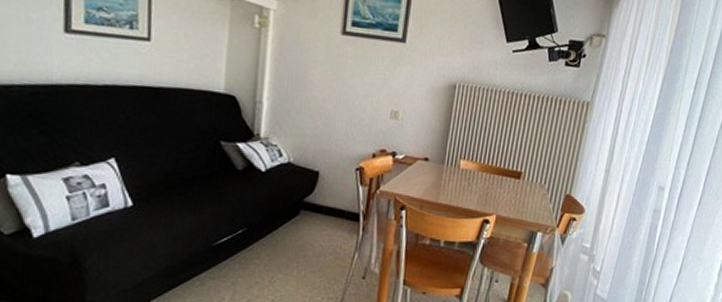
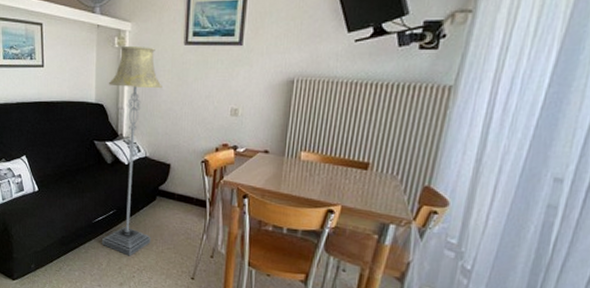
floor lamp: none [224,26,313,285] -> present [101,45,162,256]

